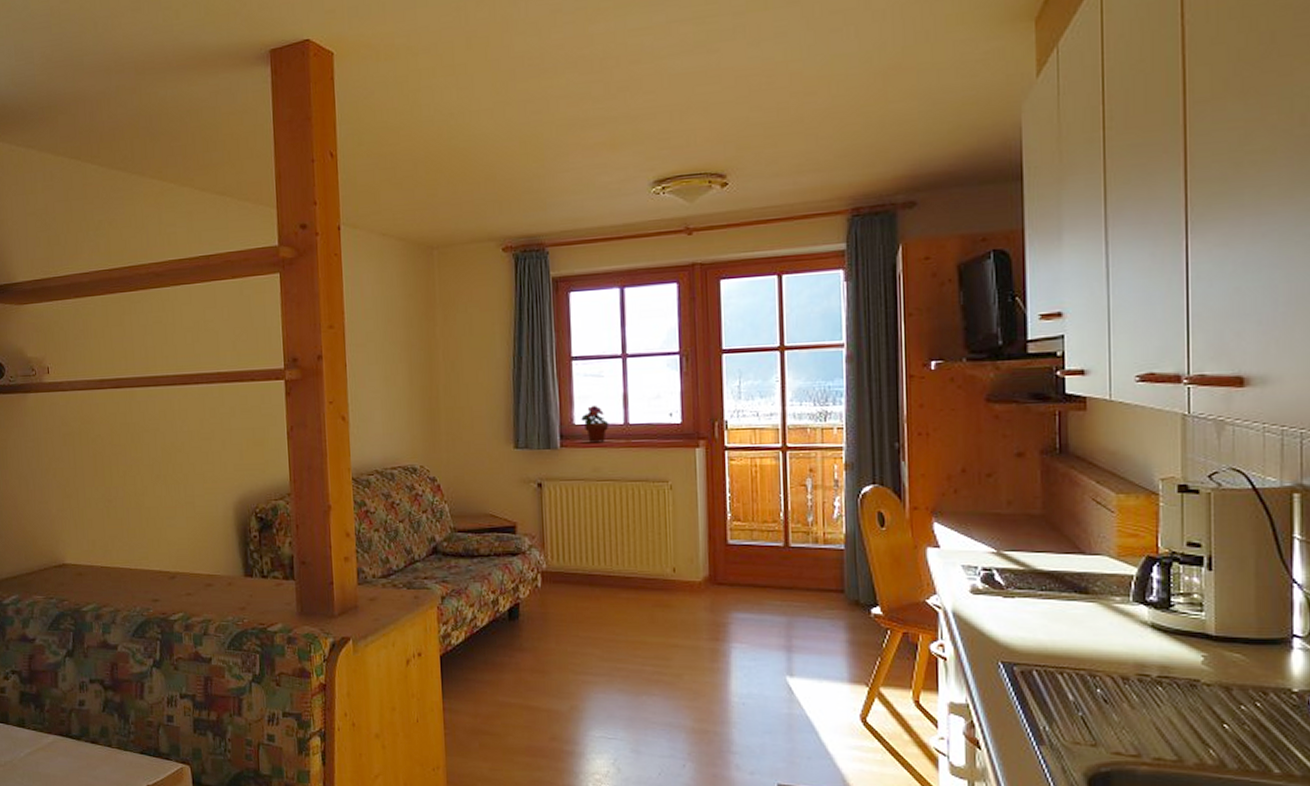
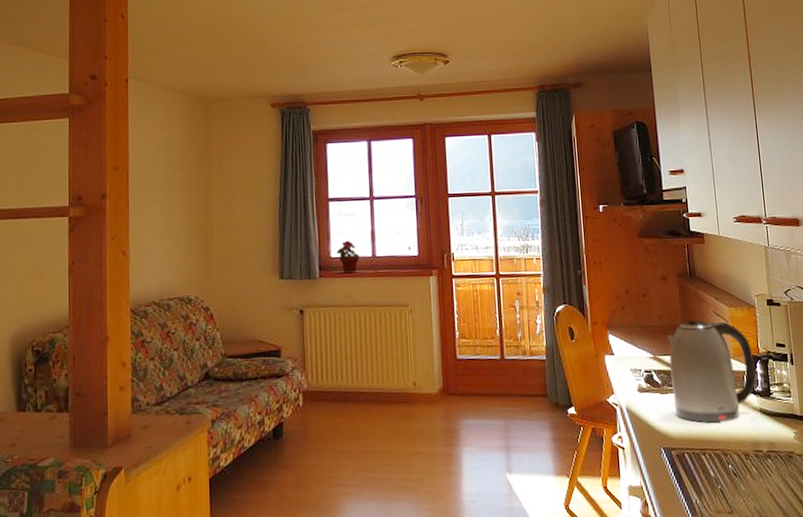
kettle: none [1019,509,1149,637] -> present [668,320,756,423]

